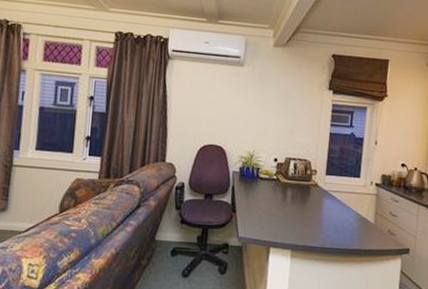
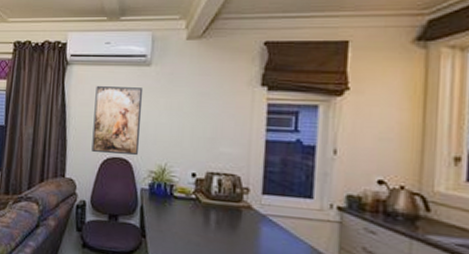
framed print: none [190,81,237,144] -> present [91,86,144,156]

